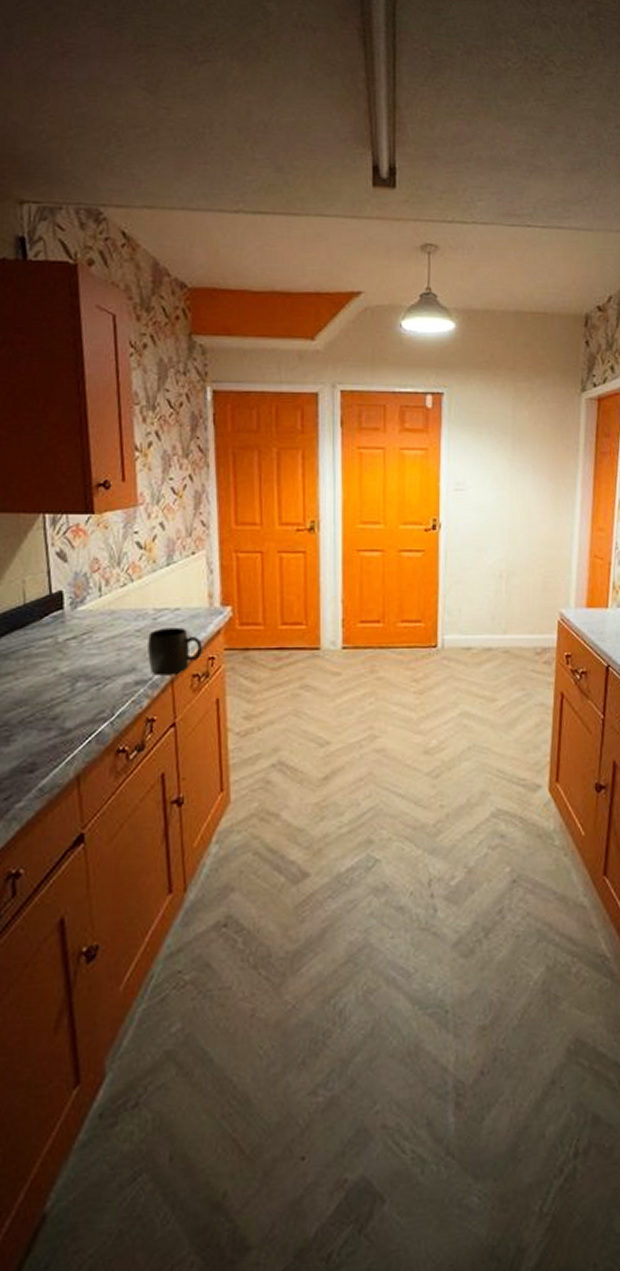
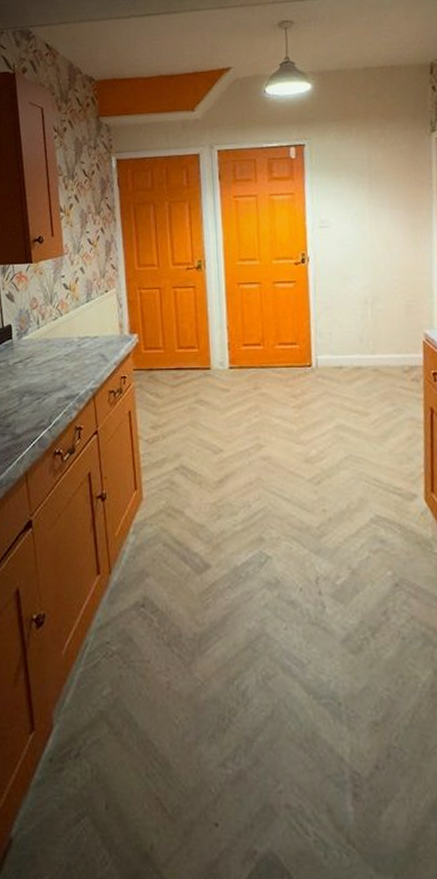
mug: present [148,627,202,676] -> none [75,352,116,392]

